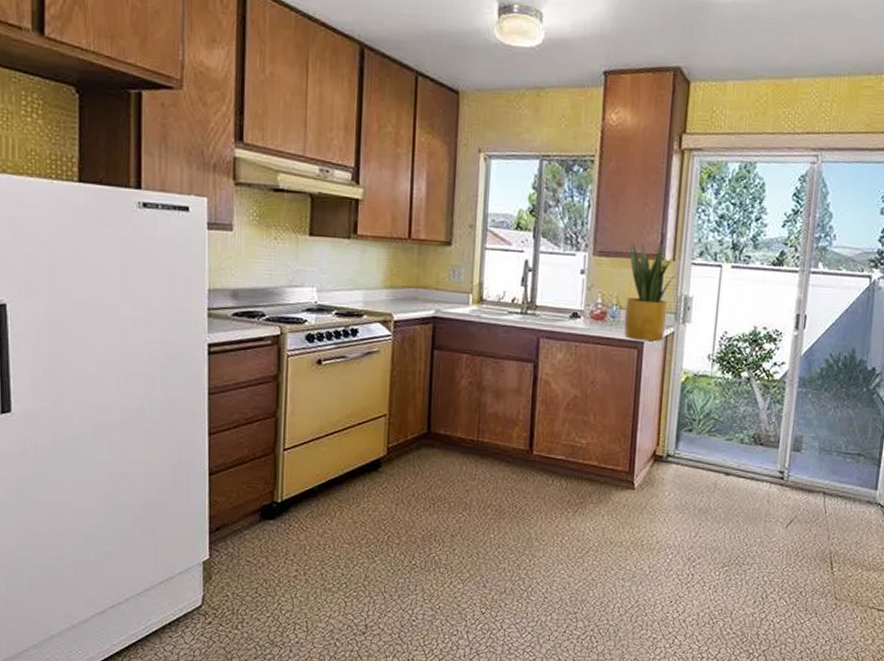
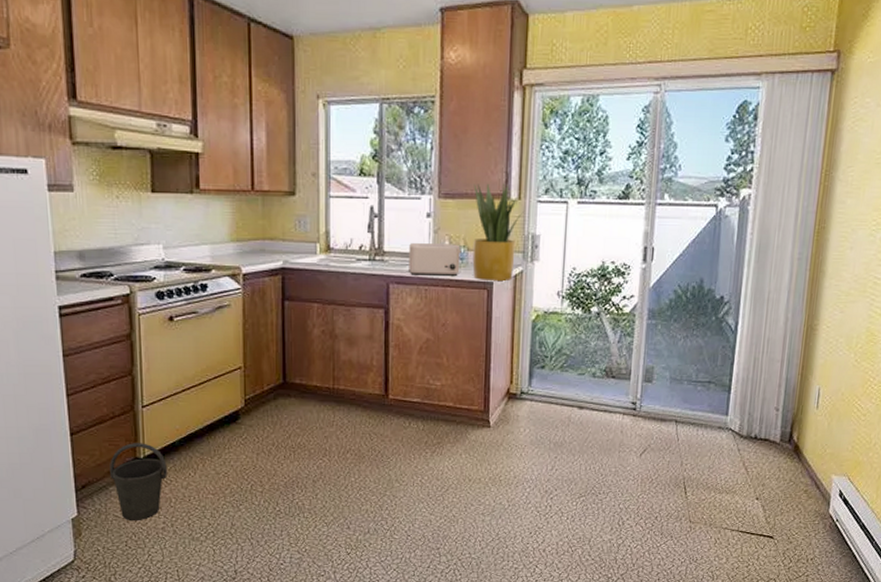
bucket: none [246,486,304,567] -> present [110,443,167,520]
toaster: none [559,299,614,335] -> present [407,243,462,277]

